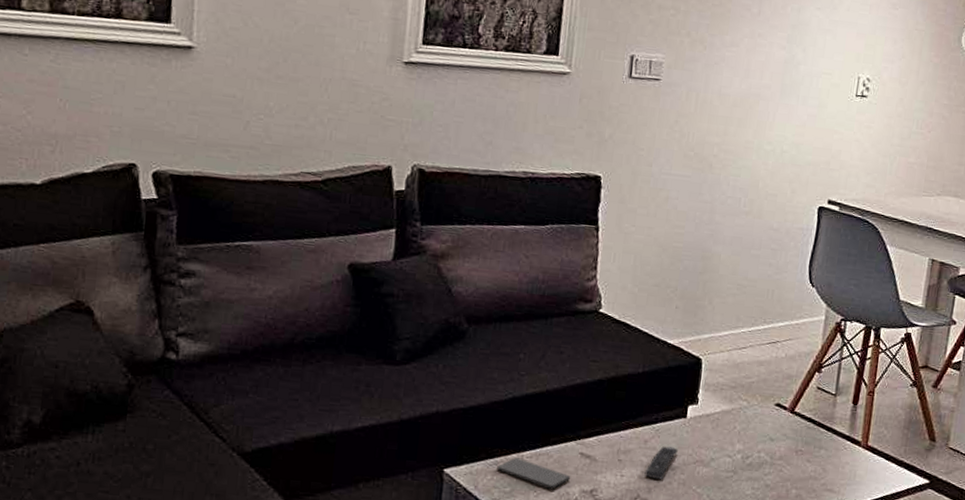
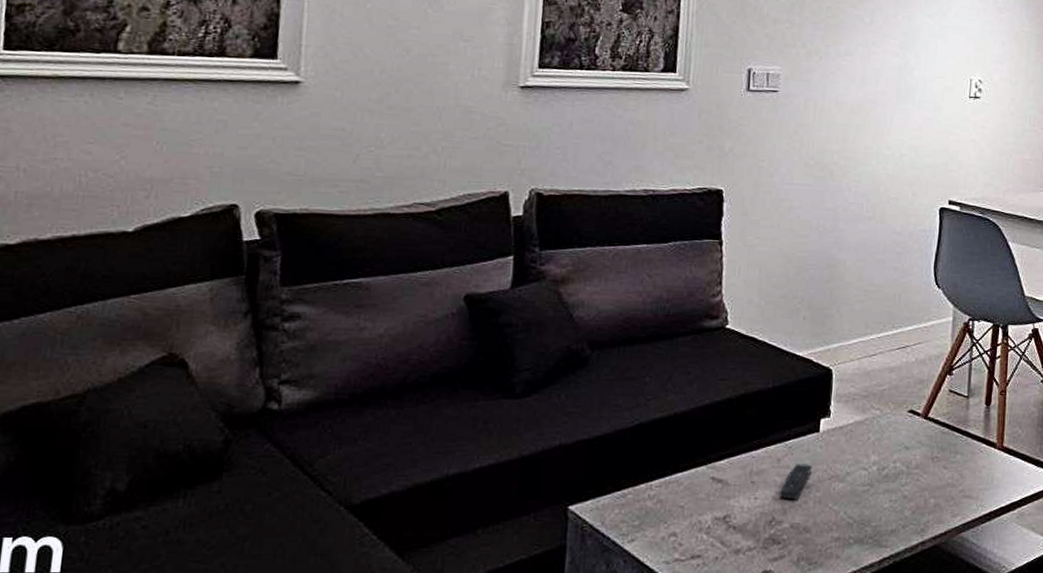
smartphone: present [497,457,571,490] -> none [624,488,703,520]

